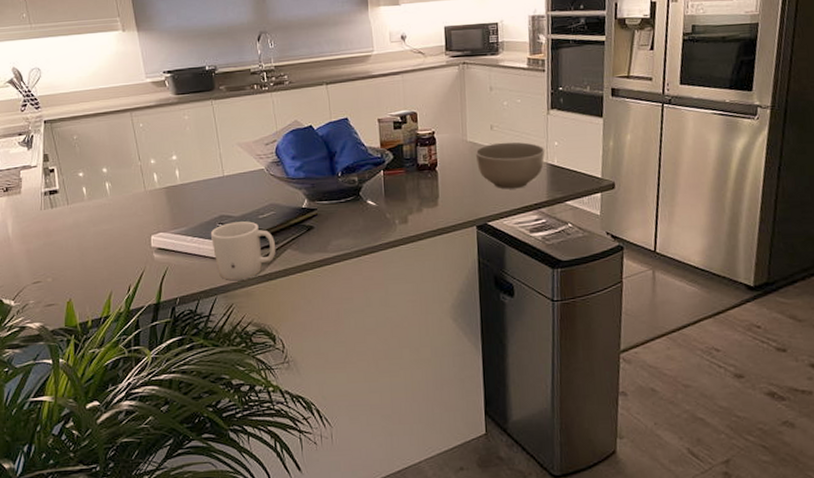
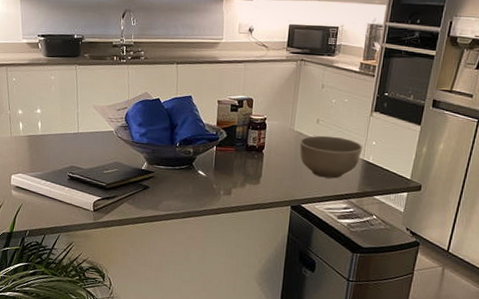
mug: present [210,221,276,280] -> none [61,173,115,223]

